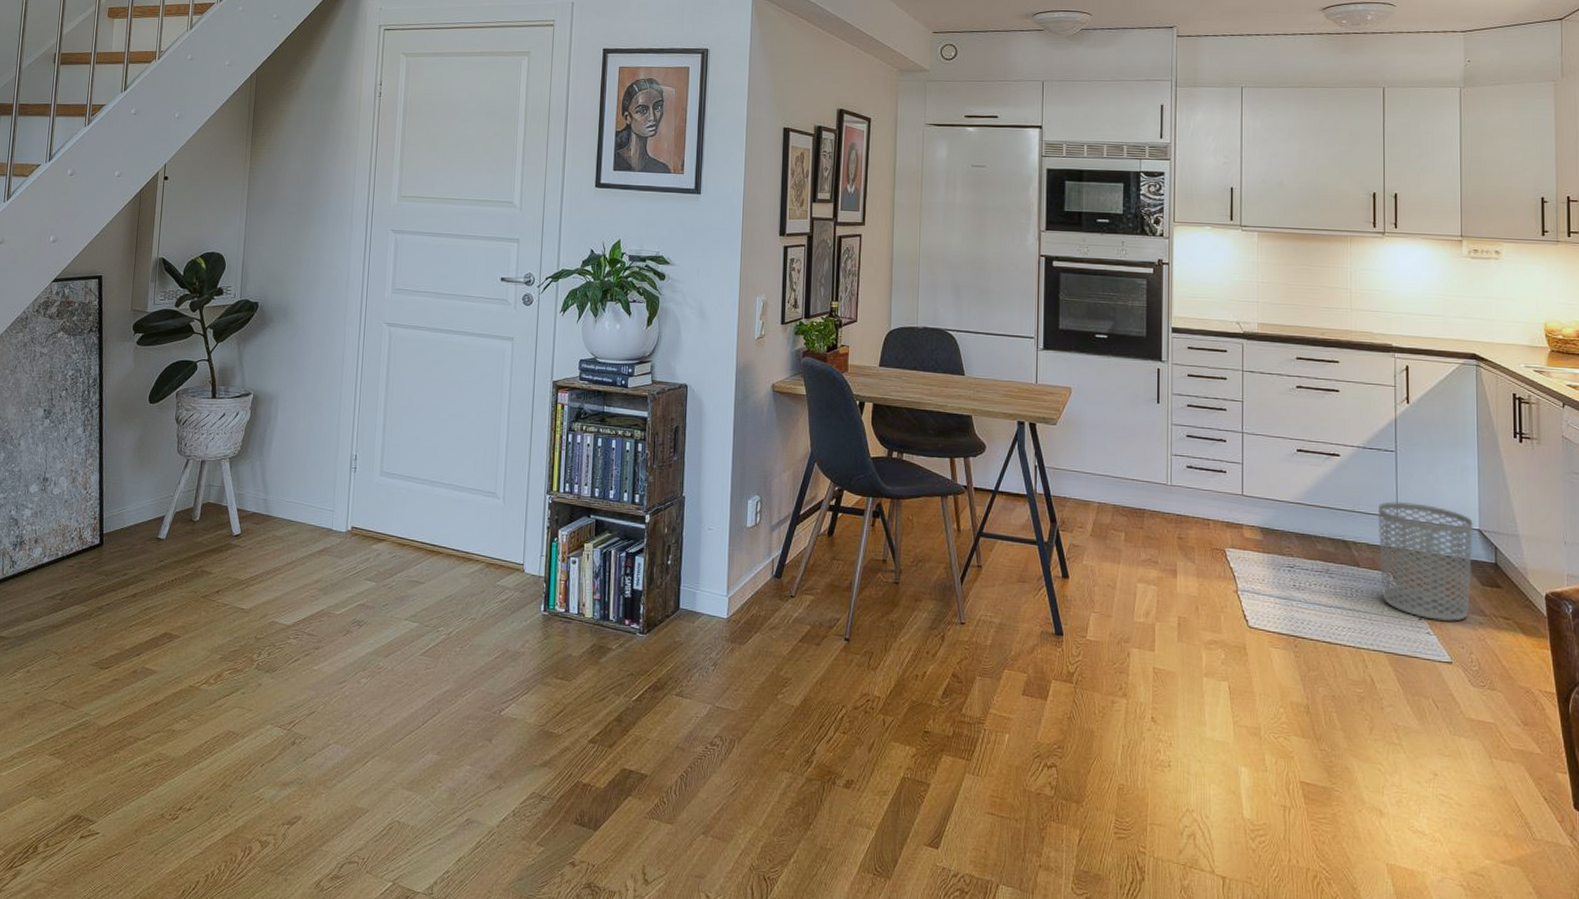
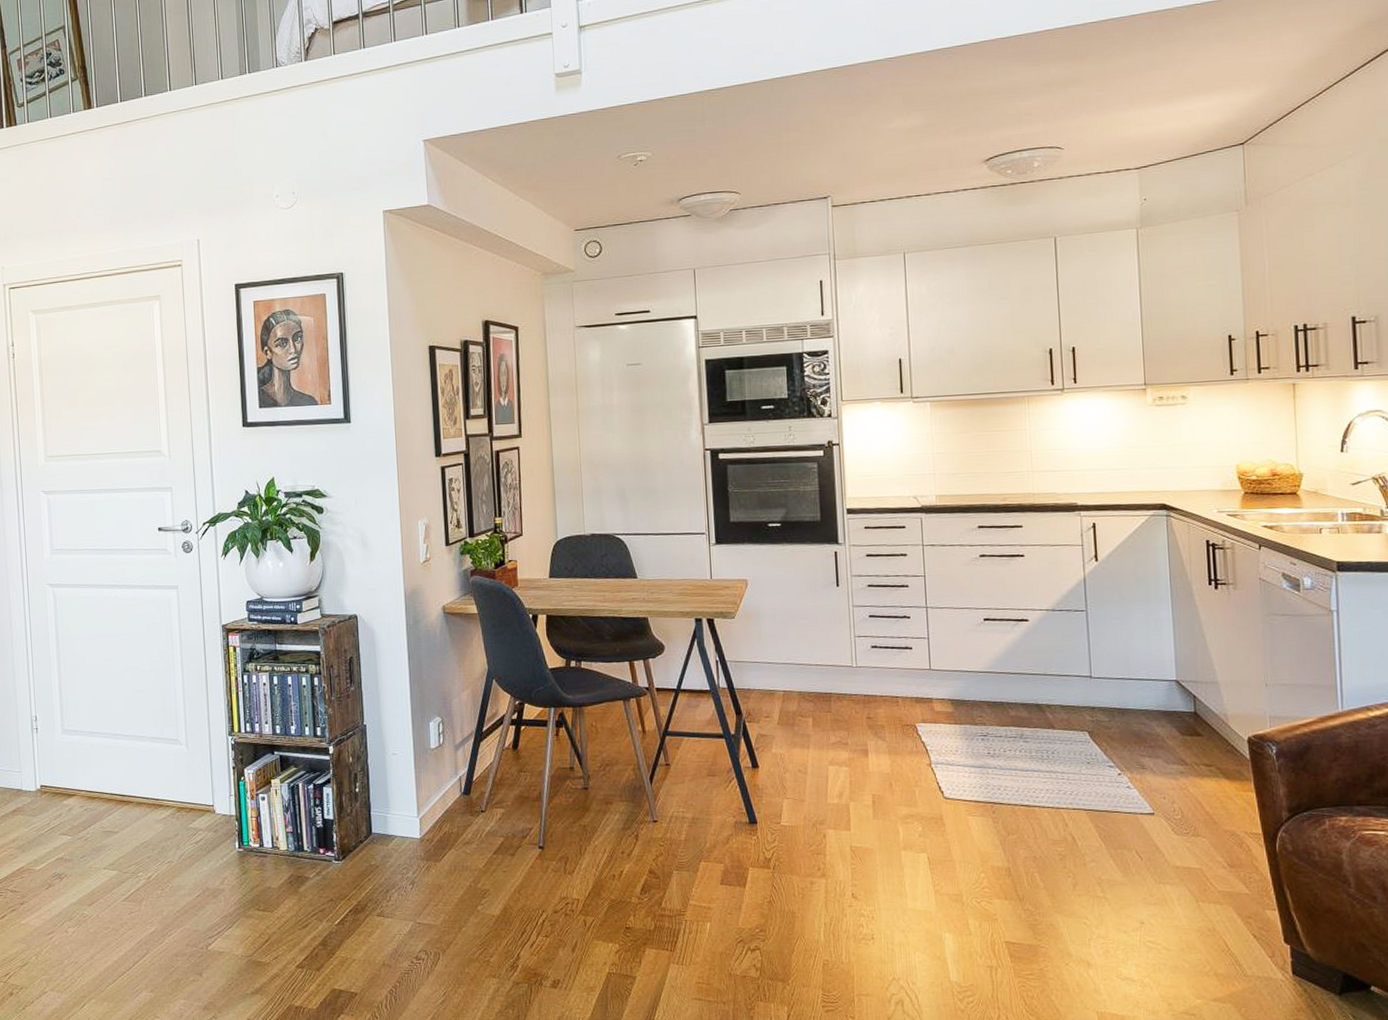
waste bin: present [1377,501,1474,622] -> none [1071,659,1171,775]

